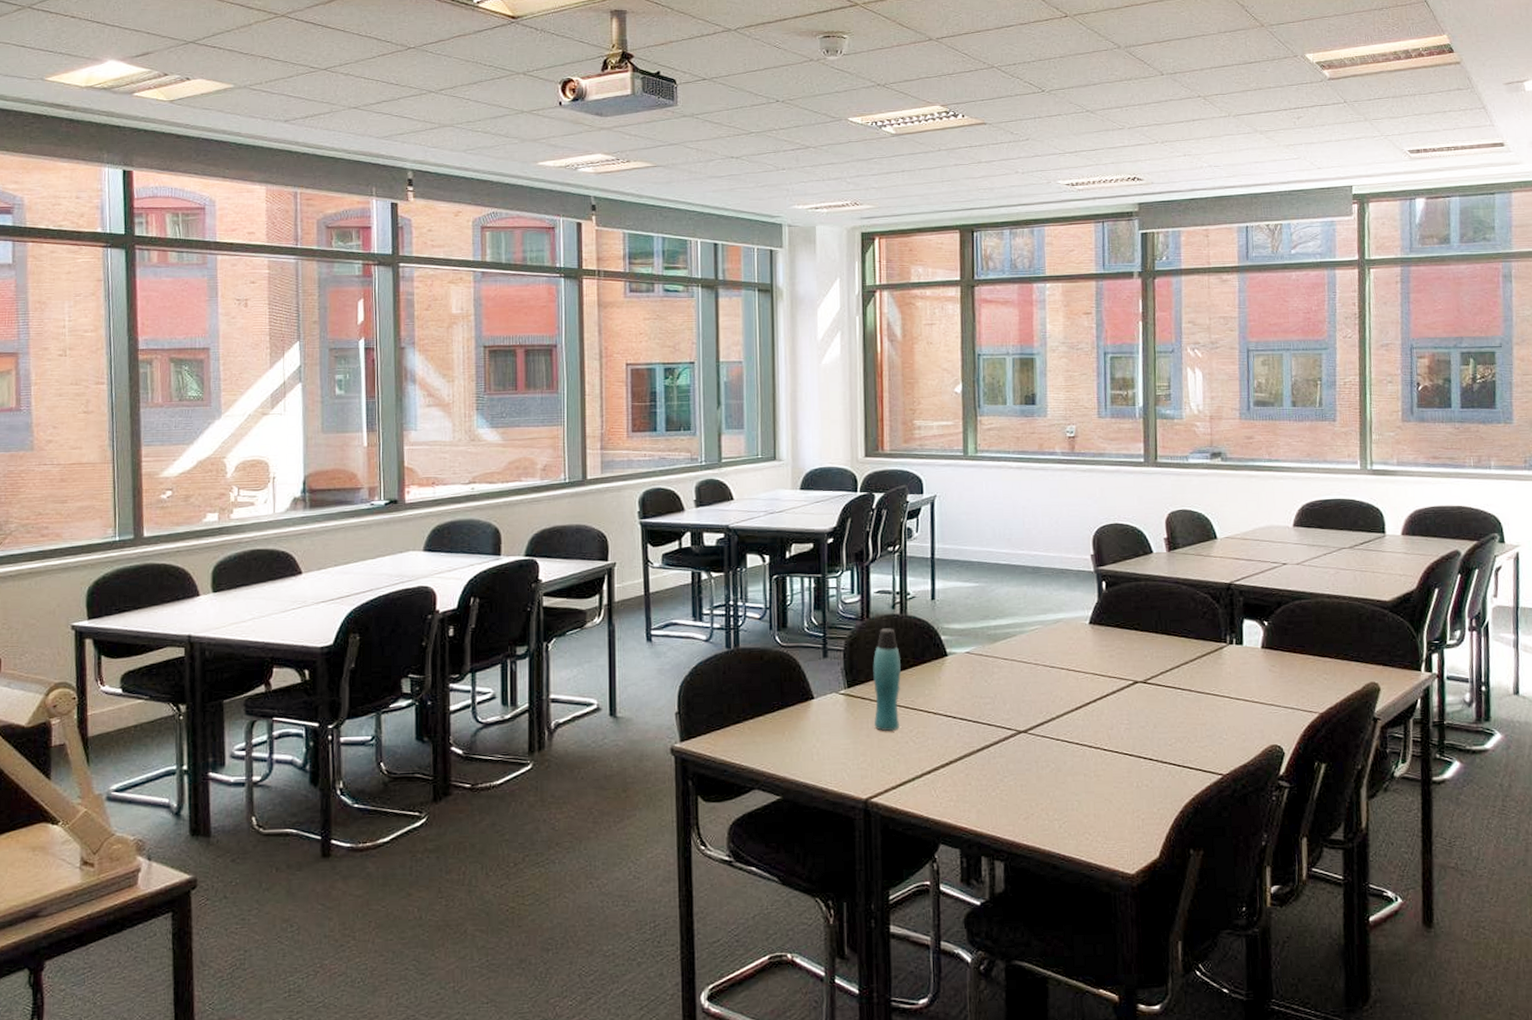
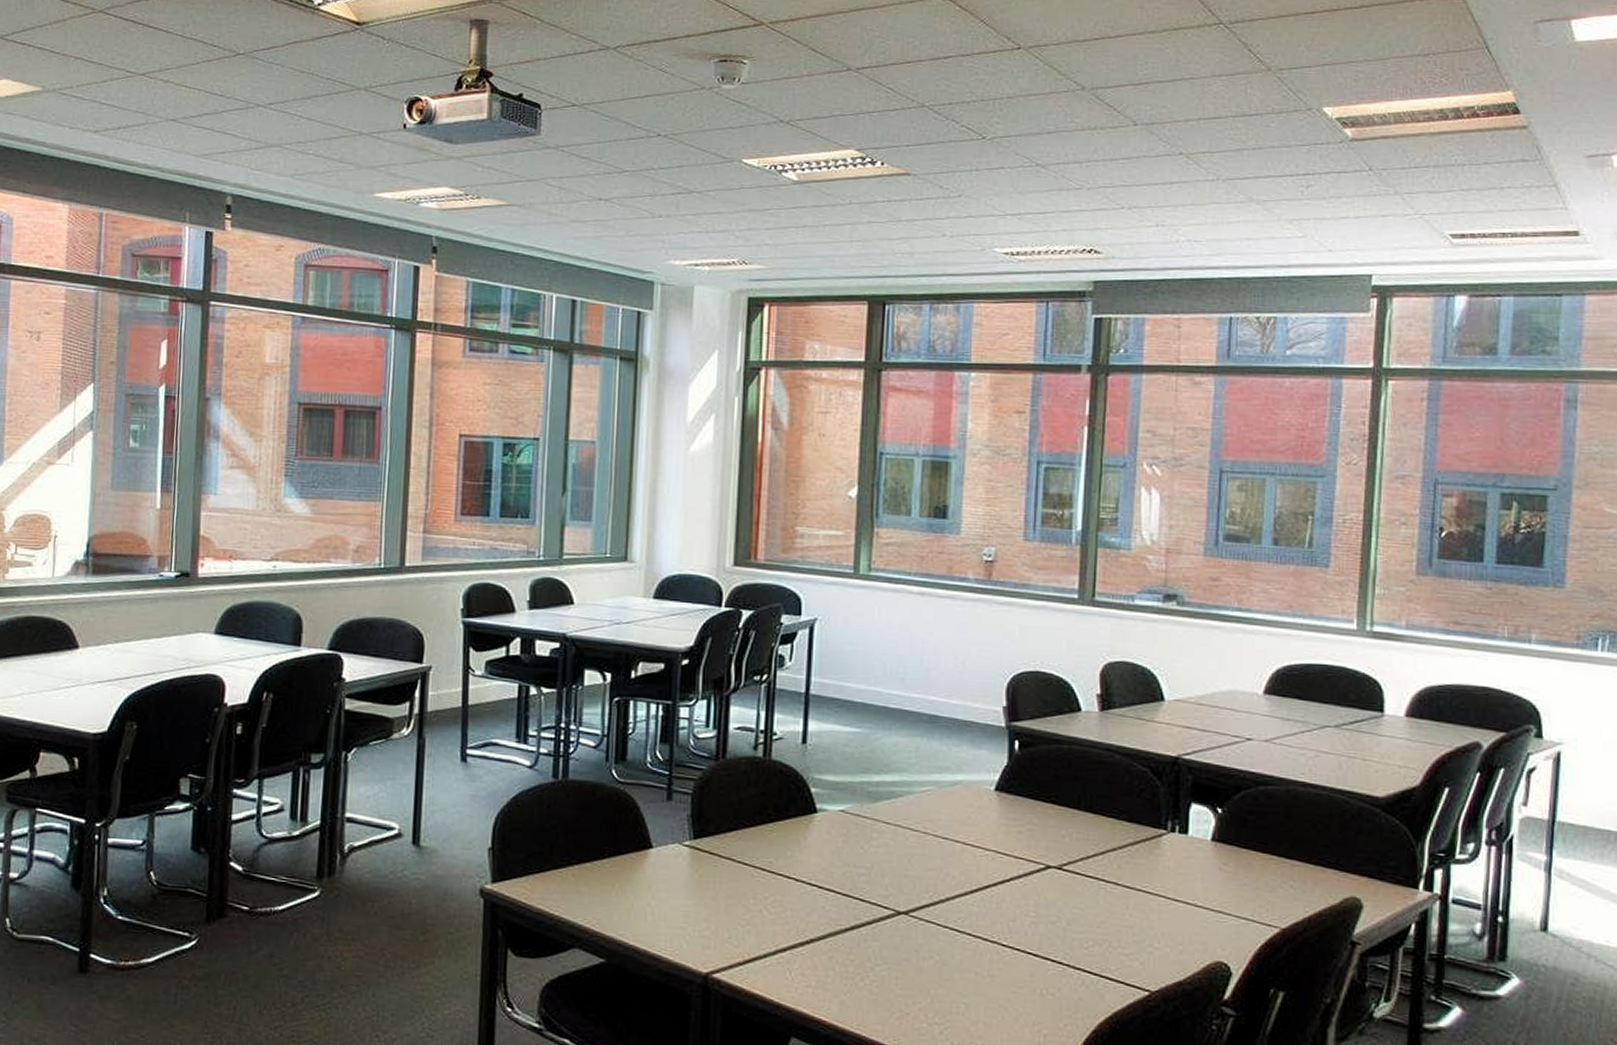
bottle: present [873,628,901,731] -> none [722,772,759,895]

